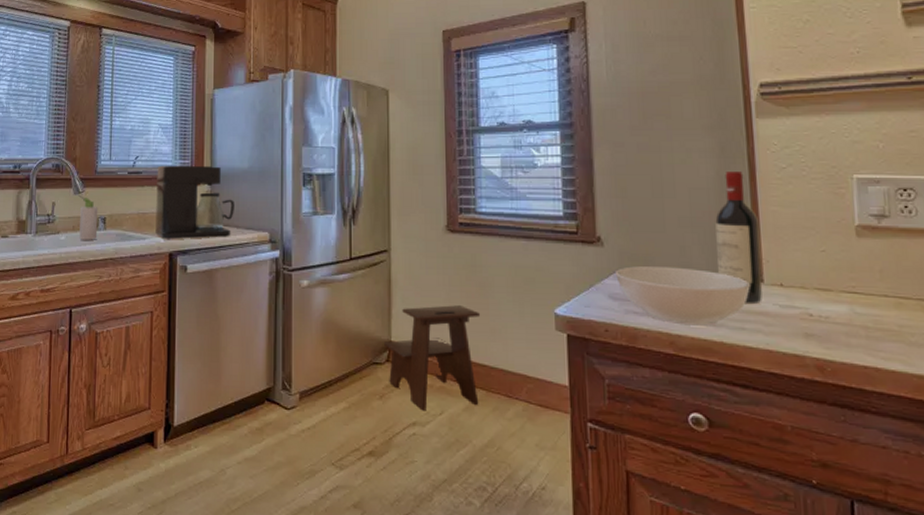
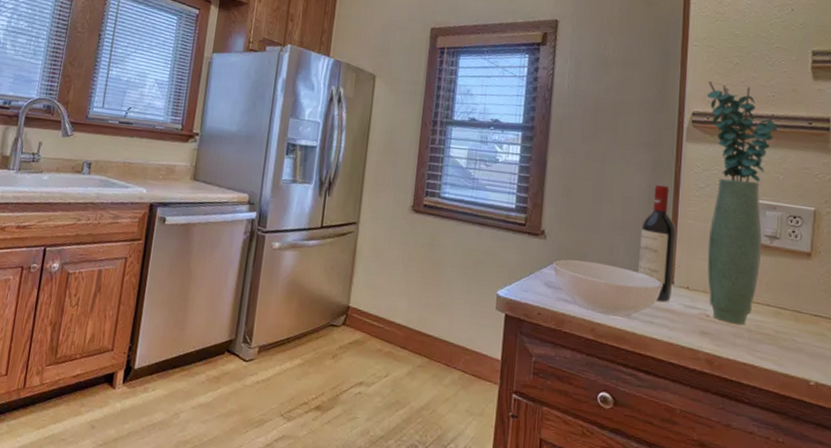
bottle: present [78,194,98,240] -> none [62,137,85,183]
coffee maker: present [155,165,234,240] -> none [139,119,219,195]
step stool: present [384,305,481,411] -> none [343,277,433,373]
vase: none [774,46,869,323] -> present [707,81,778,326]

